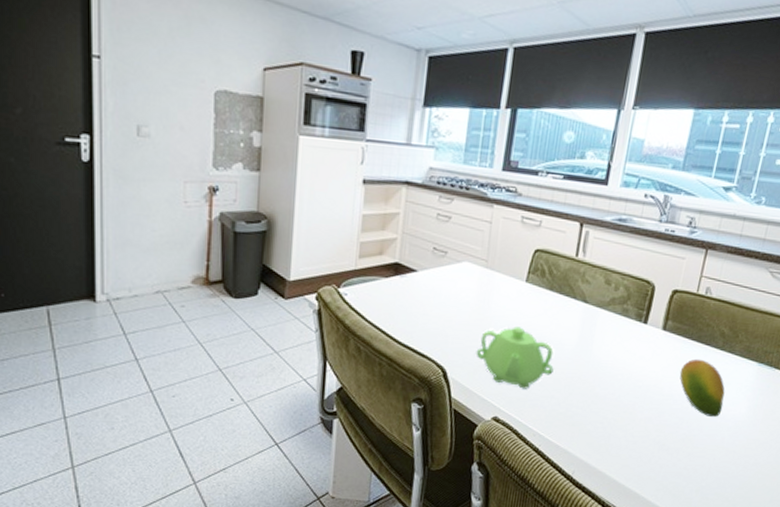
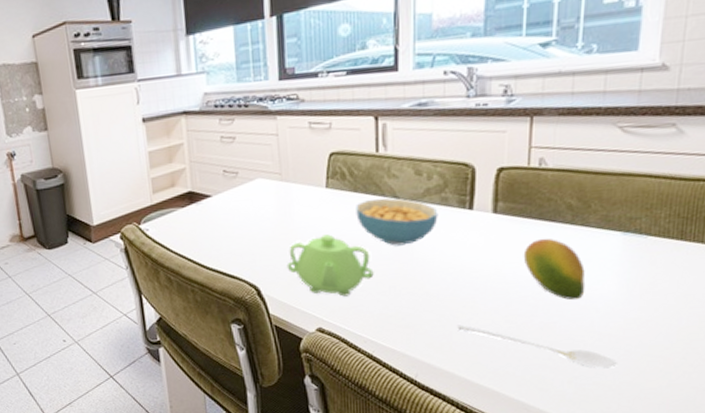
cereal bowl: none [547,300,618,348] -> present [356,198,438,246]
stirrer: none [616,428,736,482] -> present [457,324,617,369]

